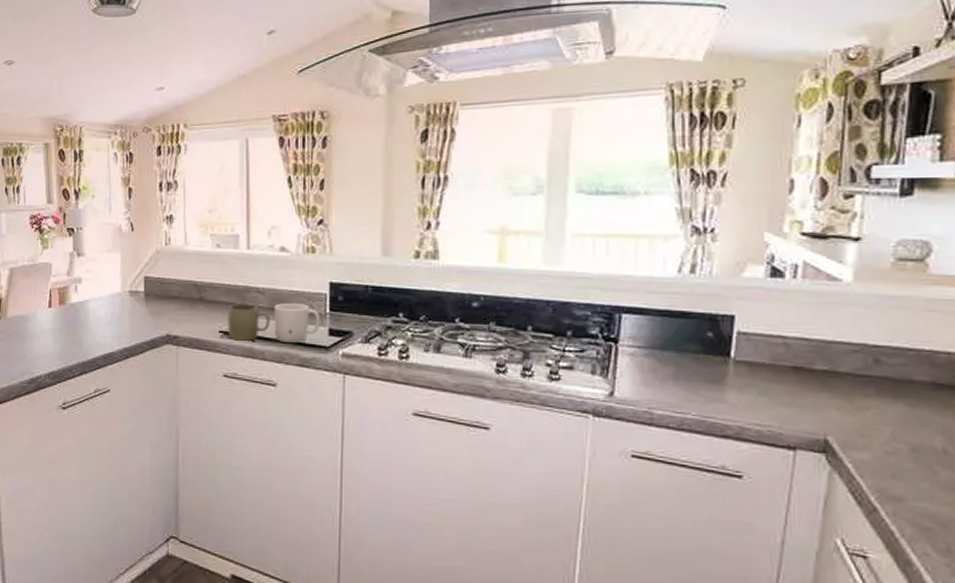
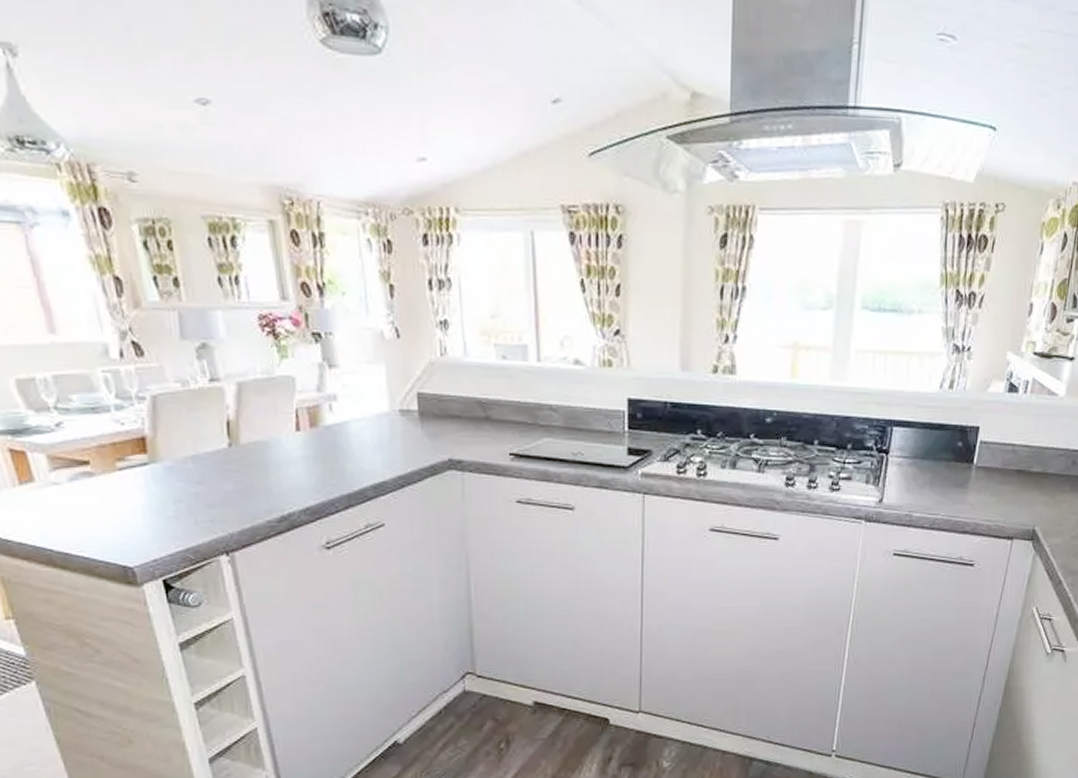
mug: present [227,304,270,342] -> none [518,423,565,465]
mug: present [274,303,321,344] -> none [570,422,619,465]

